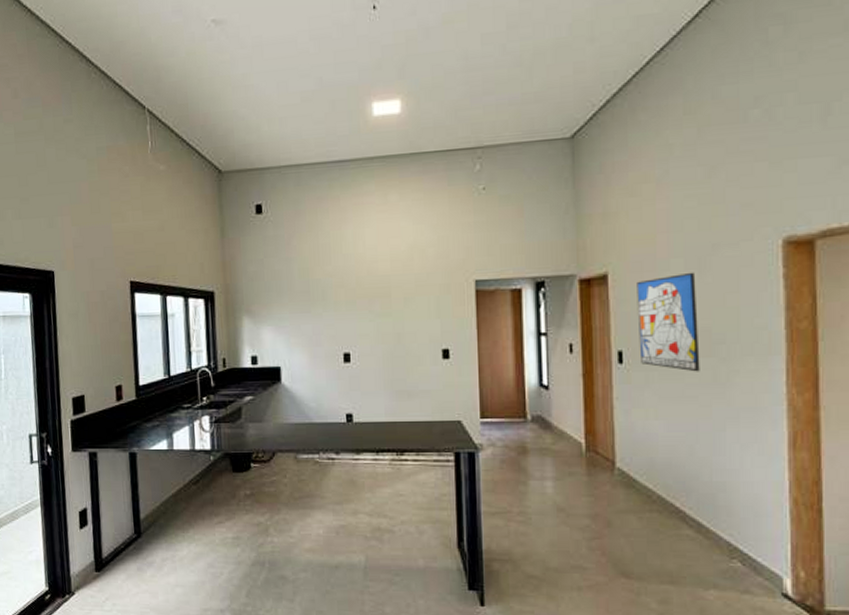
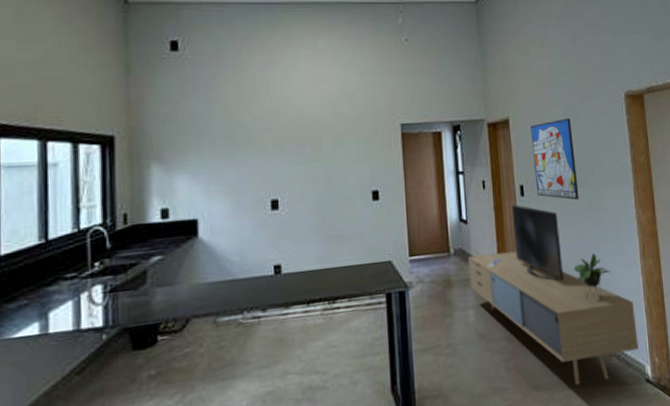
media console: none [548,371,775,583] -> present [468,204,639,385]

